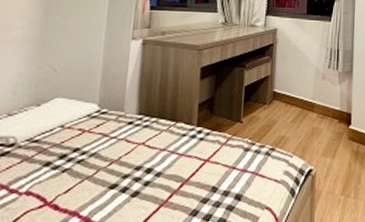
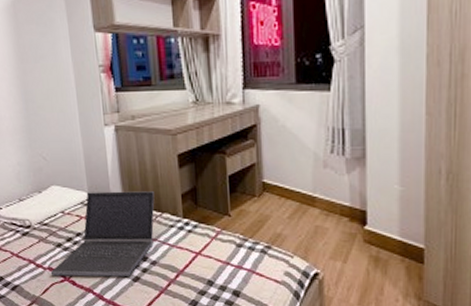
laptop computer: none [26,102,172,201] -> present [50,191,155,277]

